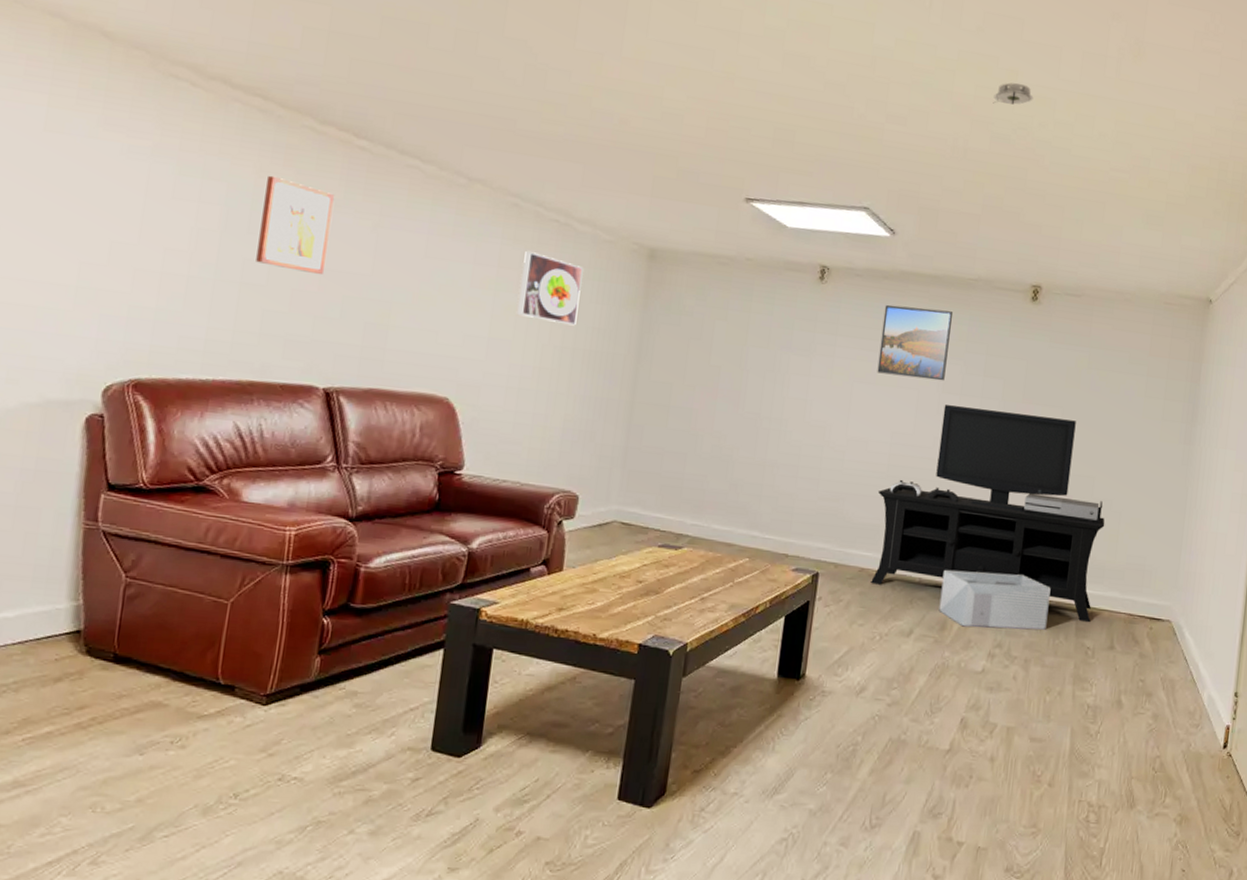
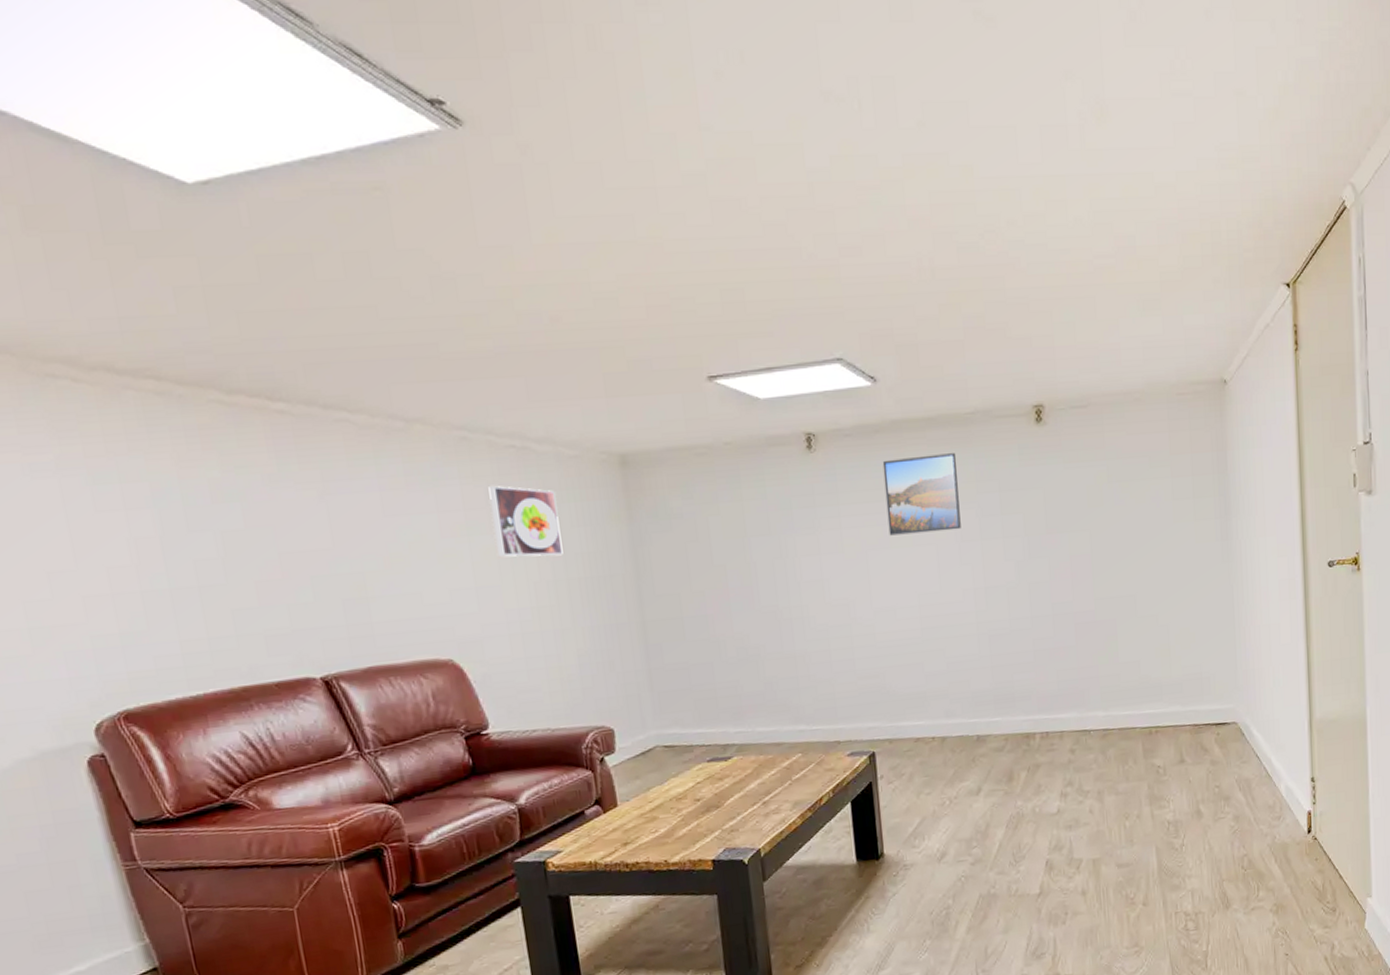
wall art: present [256,175,335,274] -> none [189,463,284,562]
media console: present [871,405,1105,622] -> none [916,541,1157,751]
speaker: present [939,570,1051,630] -> none [999,709,1114,773]
smoke detector: present [993,82,1034,105] -> none [951,178,996,209]

